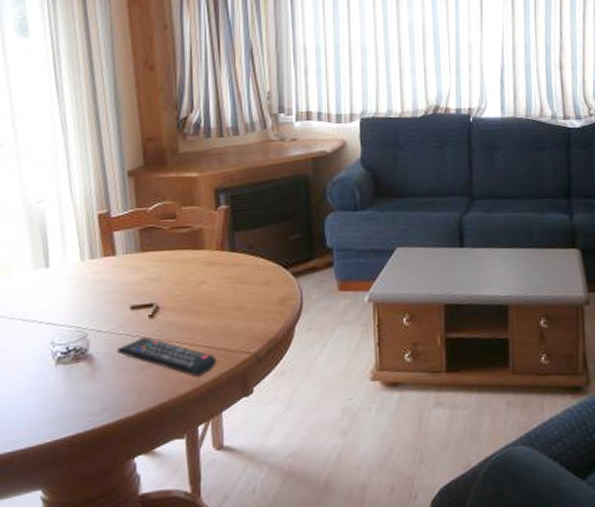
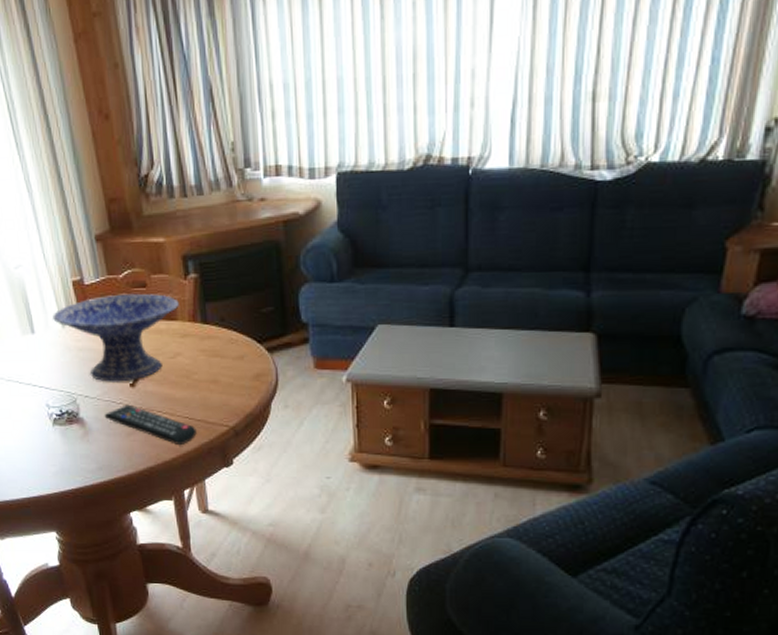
decorative bowl: none [72,224,208,315] -> present [53,293,179,382]

